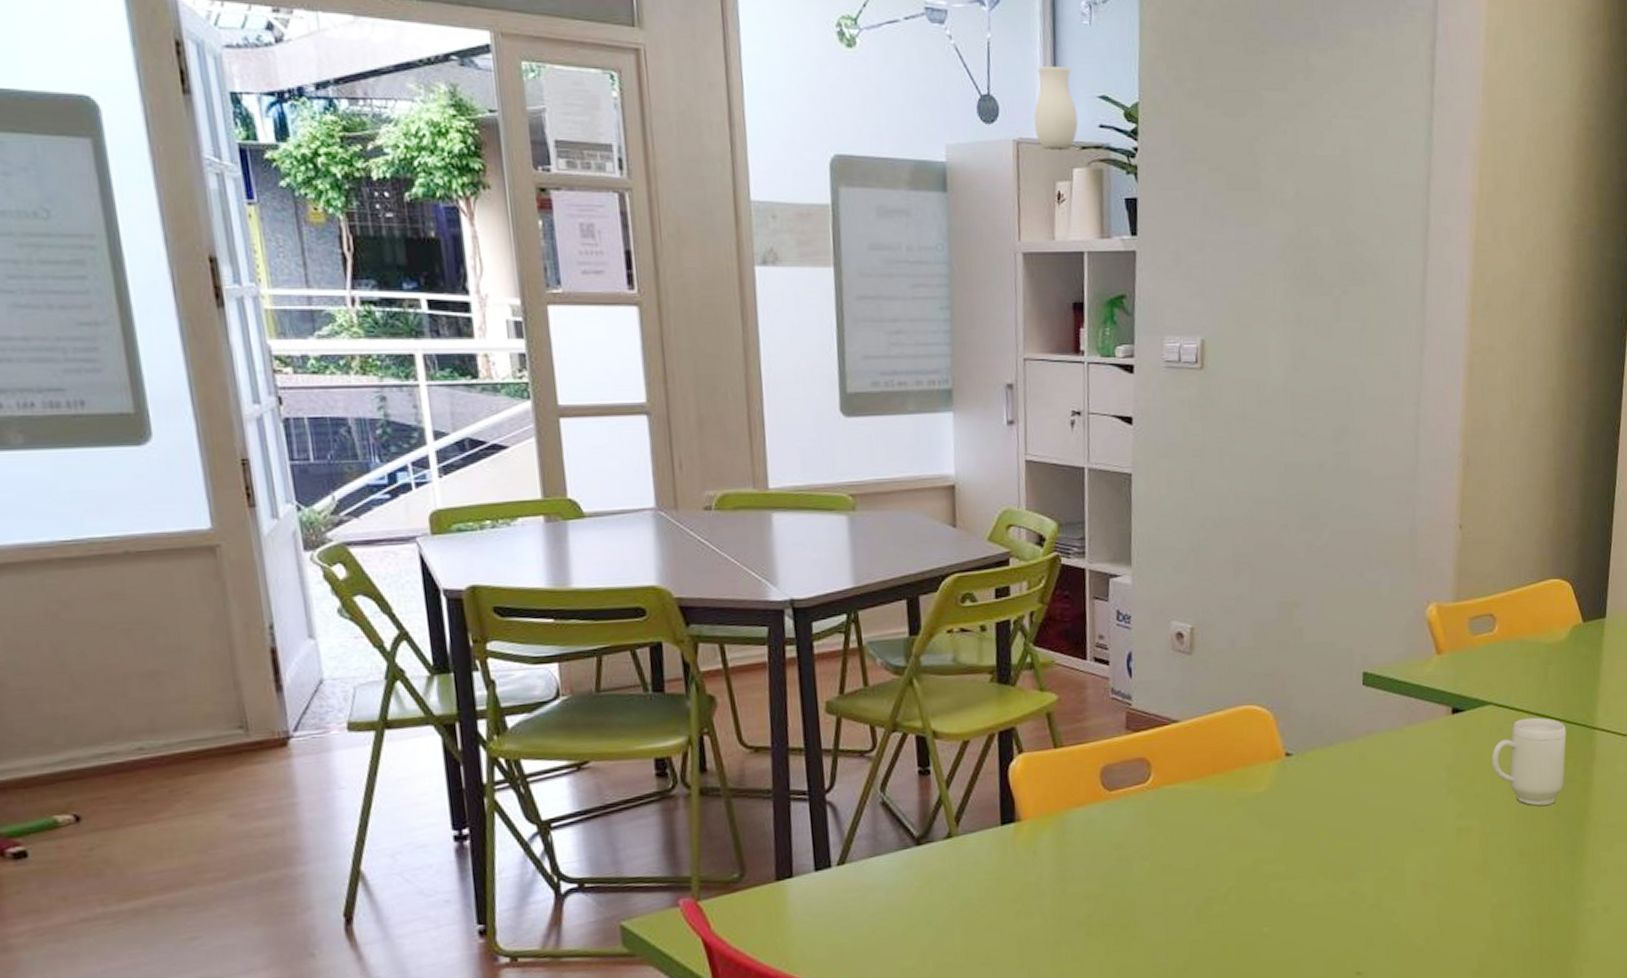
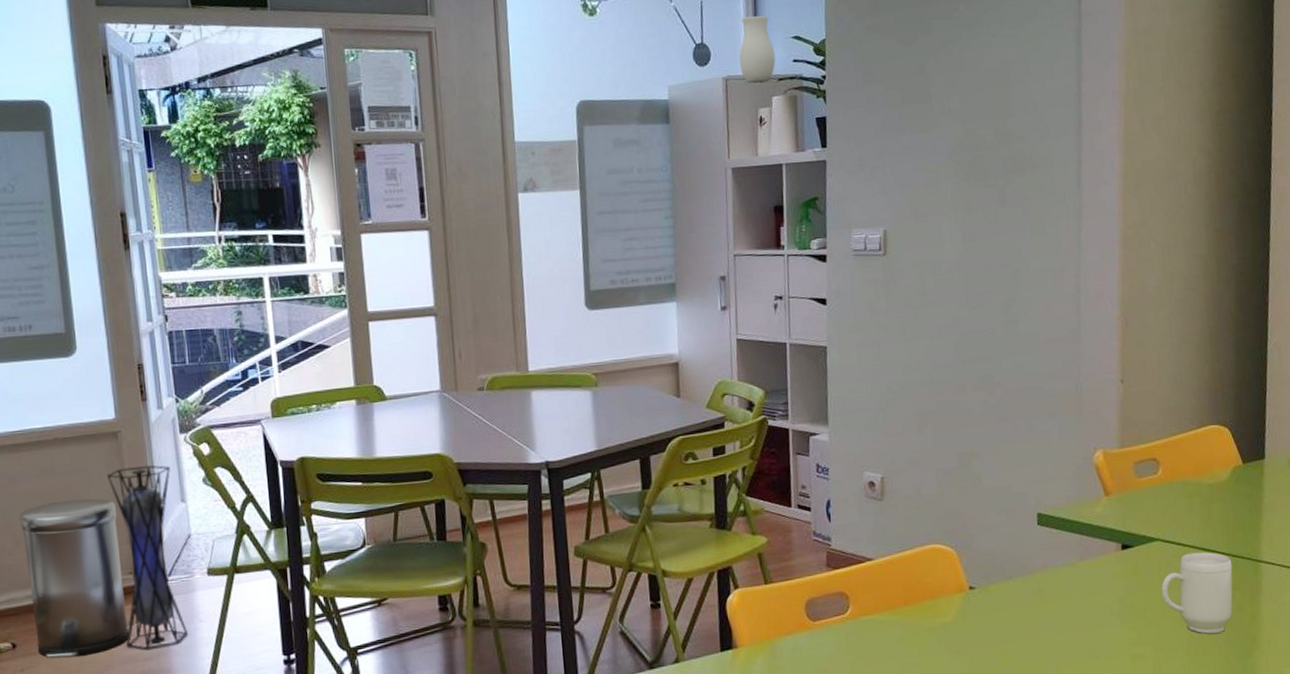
pedal bin: none [78,630,241,835] -> present [19,498,129,659]
lantern: none [201,589,323,825] -> present [106,464,188,651]

